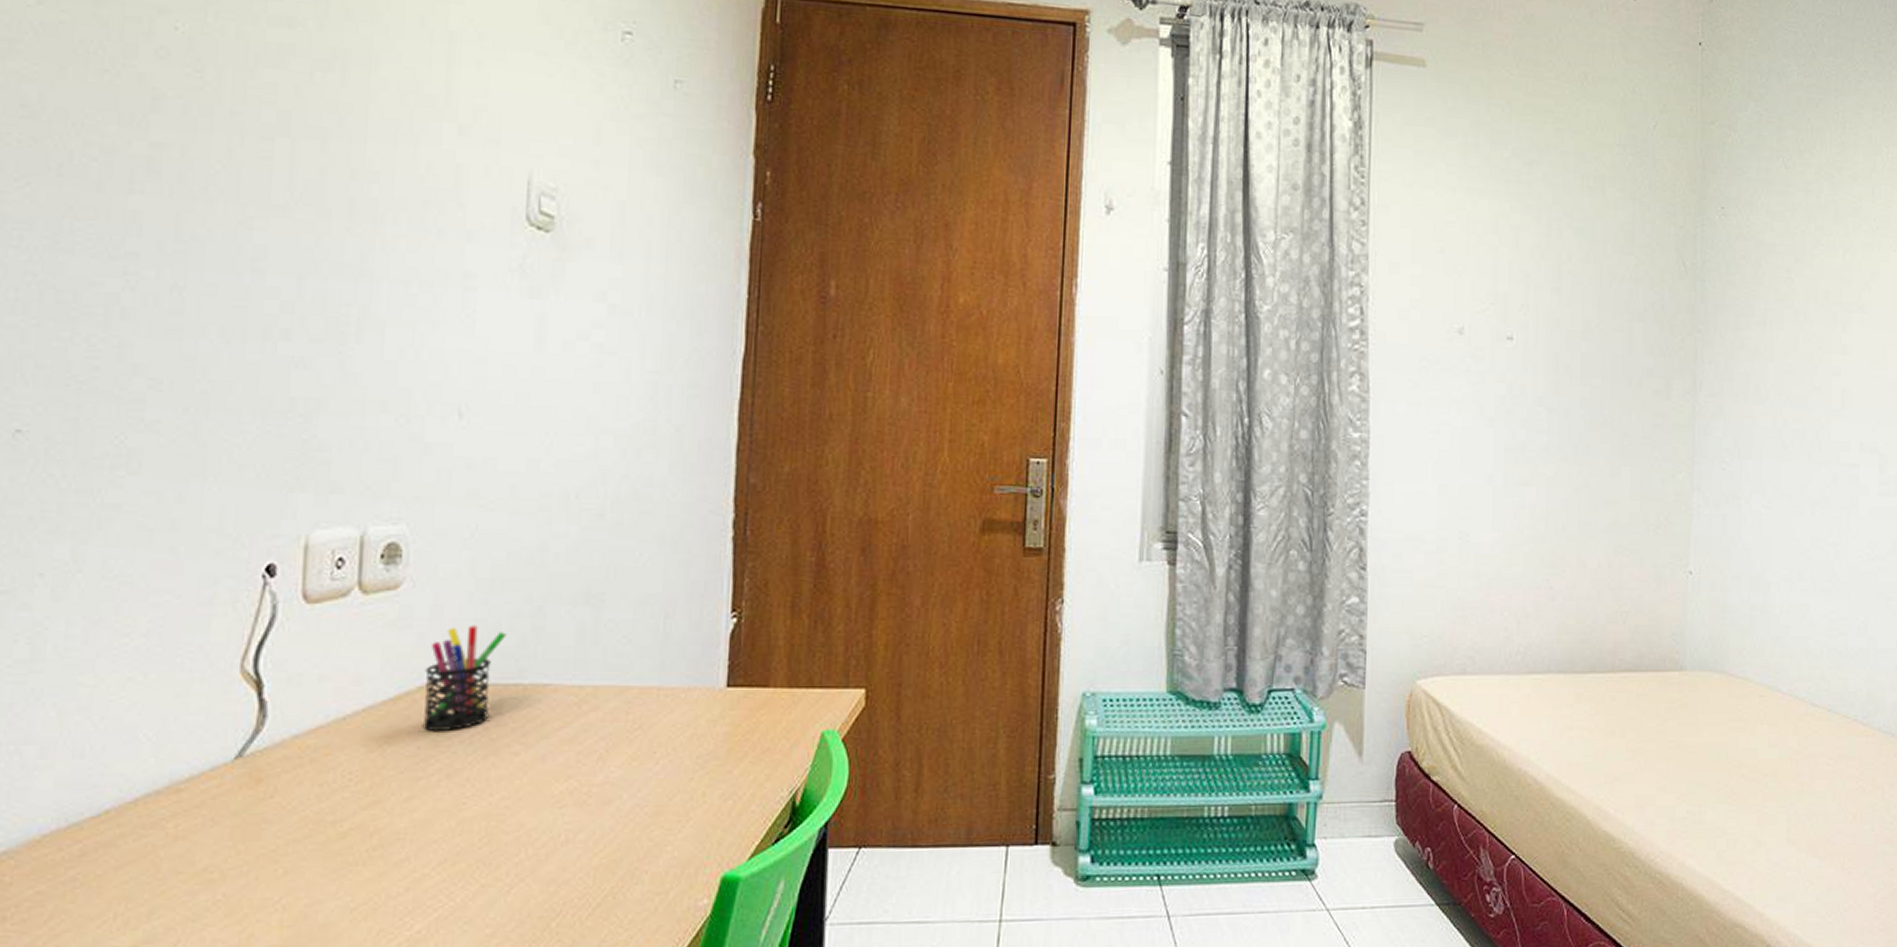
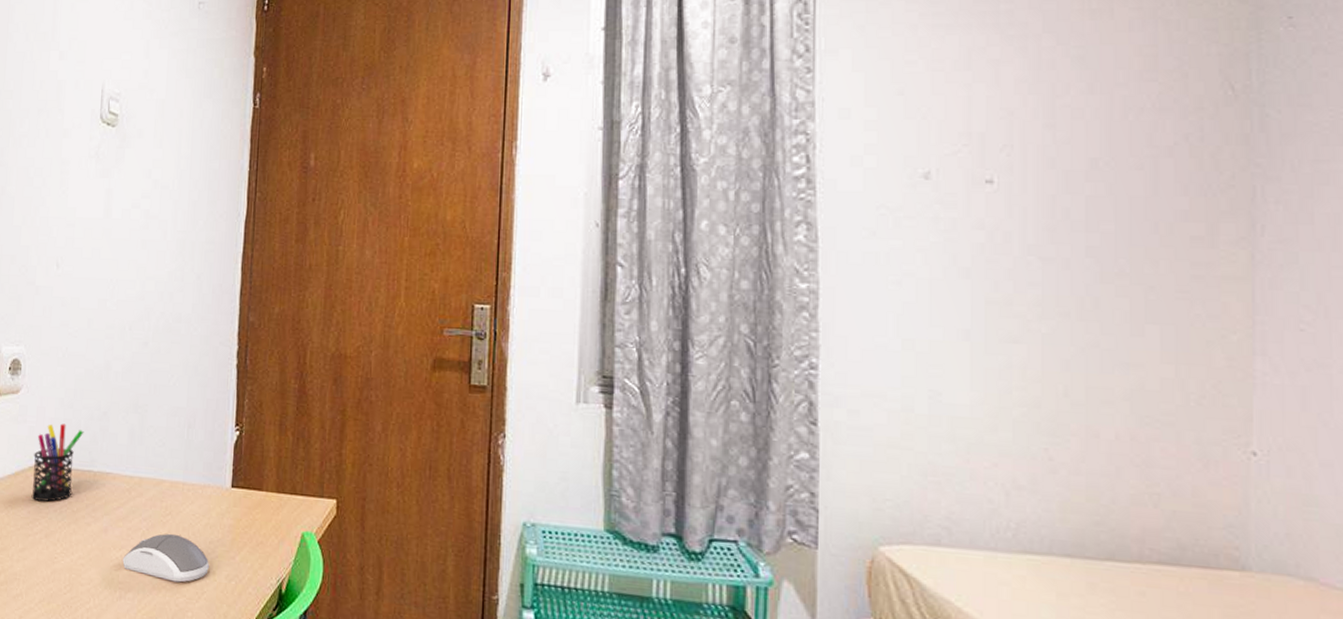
computer mouse: none [569,752,696,812] -> present [122,533,209,583]

